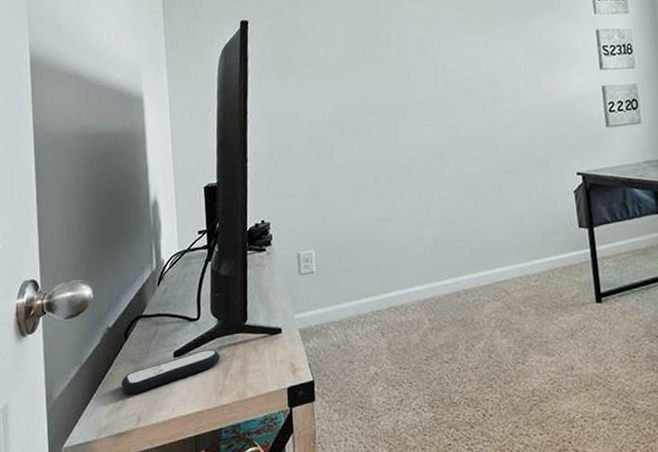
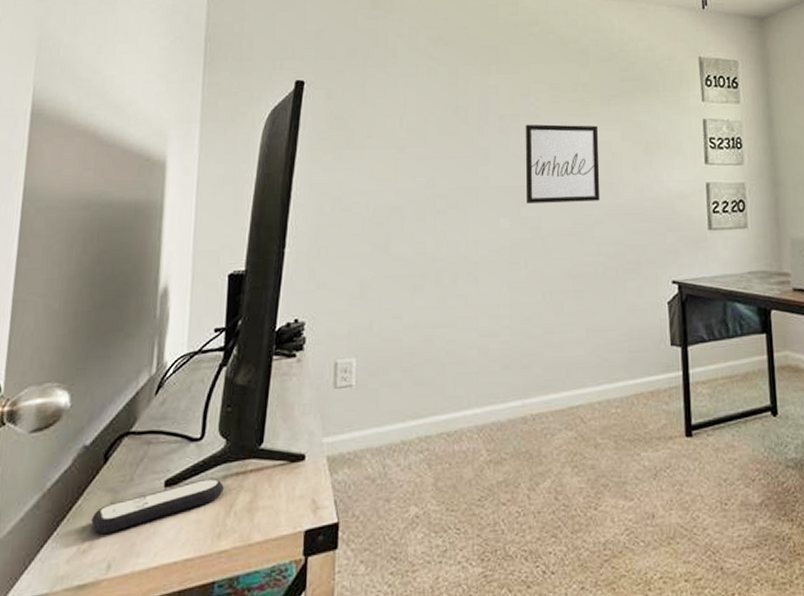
wall art: none [439,42,509,114] -> present [525,124,600,203]

